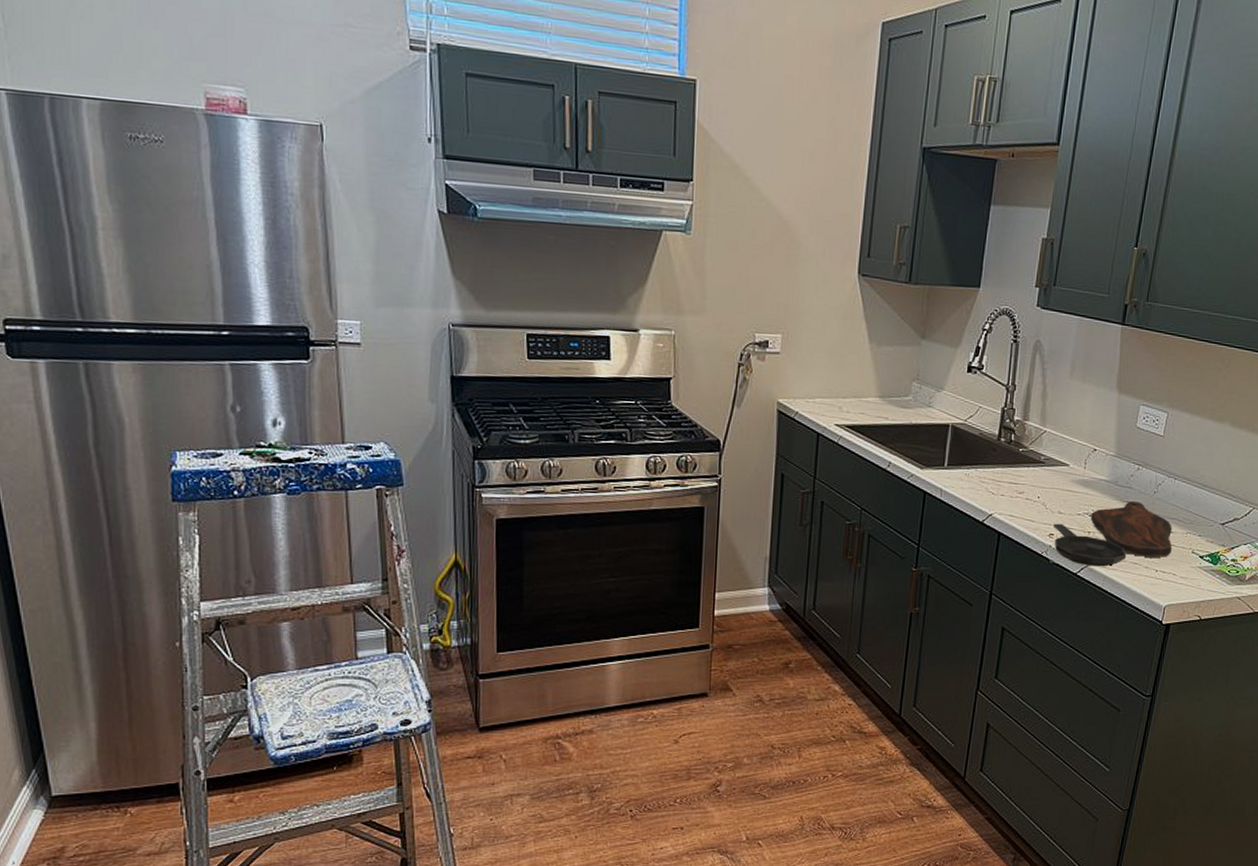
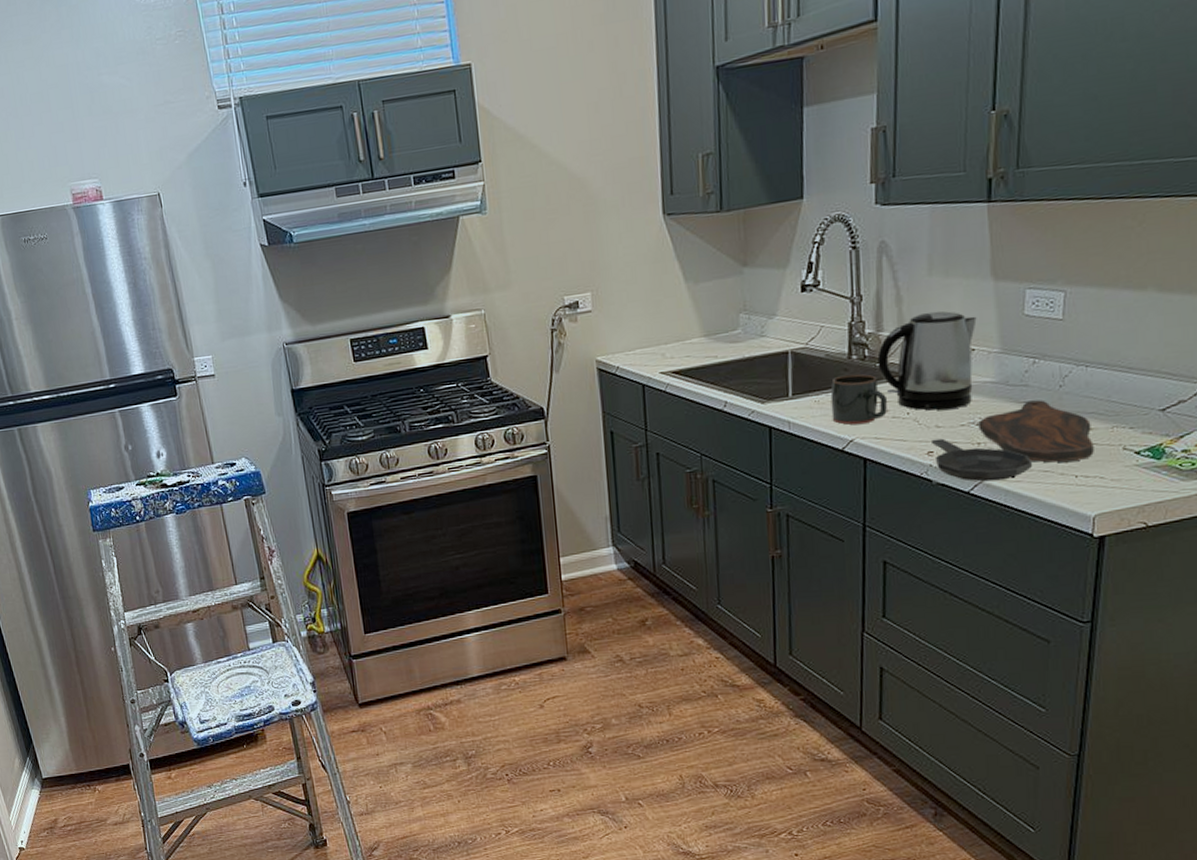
mug: none [977,454,1024,501] -> present [830,374,888,425]
kettle: none [1020,410,1101,499] -> present [877,310,977,411]

